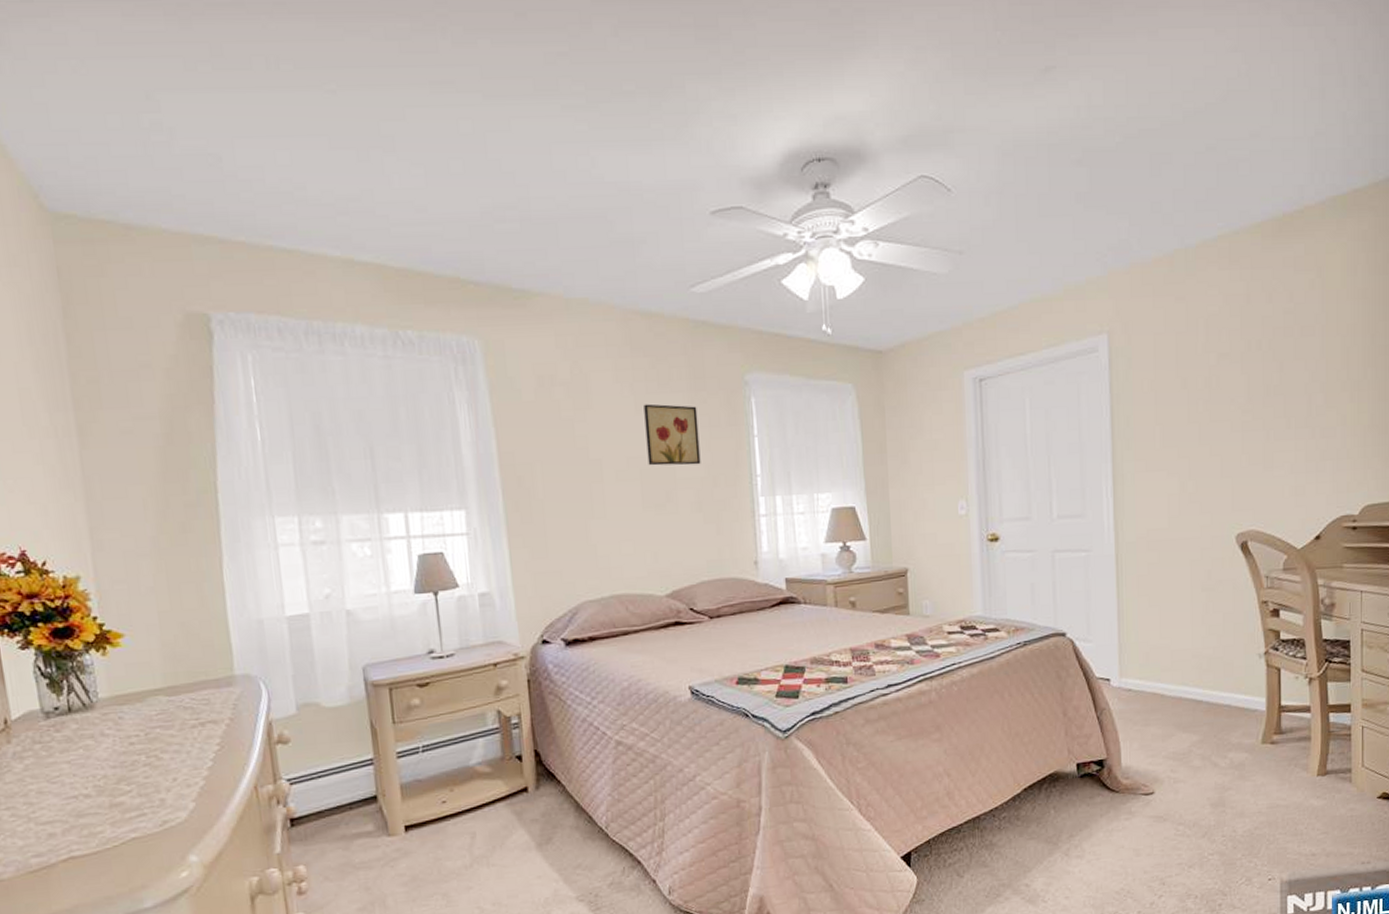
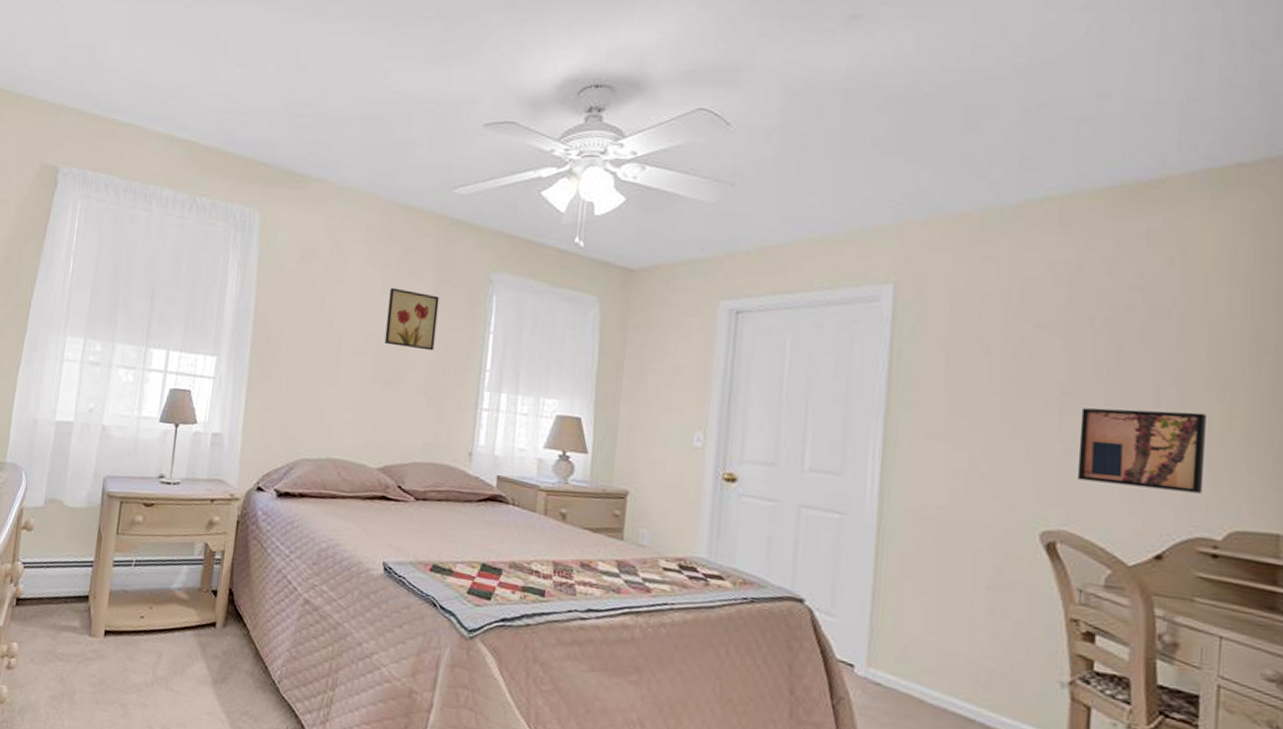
wall art: none [1257,412,1344,485] -> present [1077,408,1206,494]

